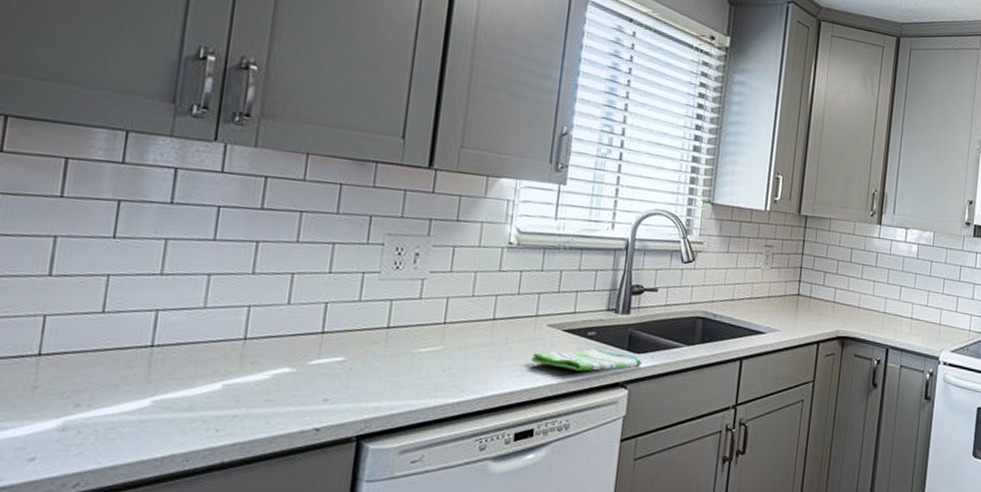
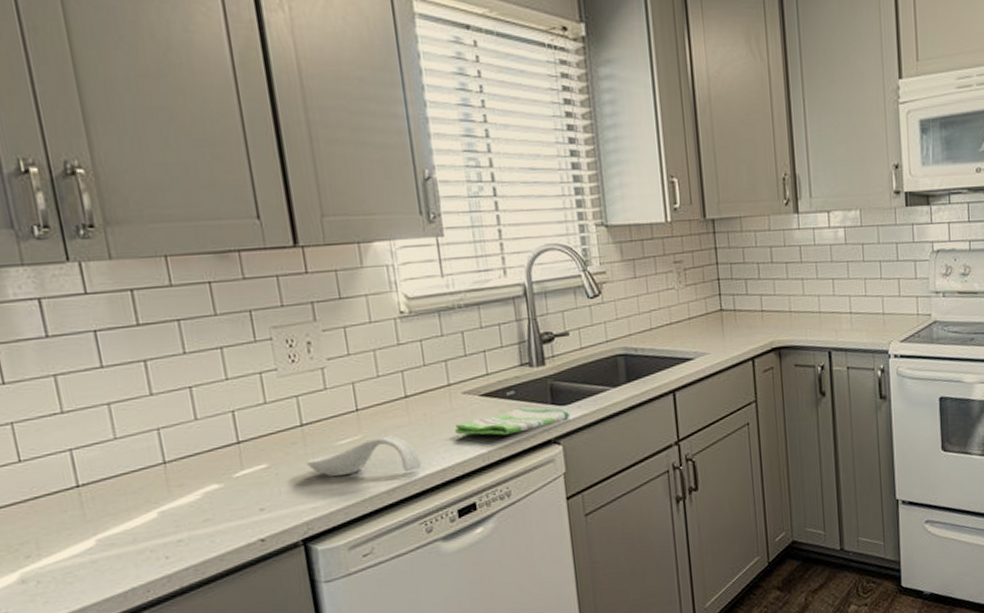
spoon rest: none [382,351,493,389] -> present [306,435,422,477]

